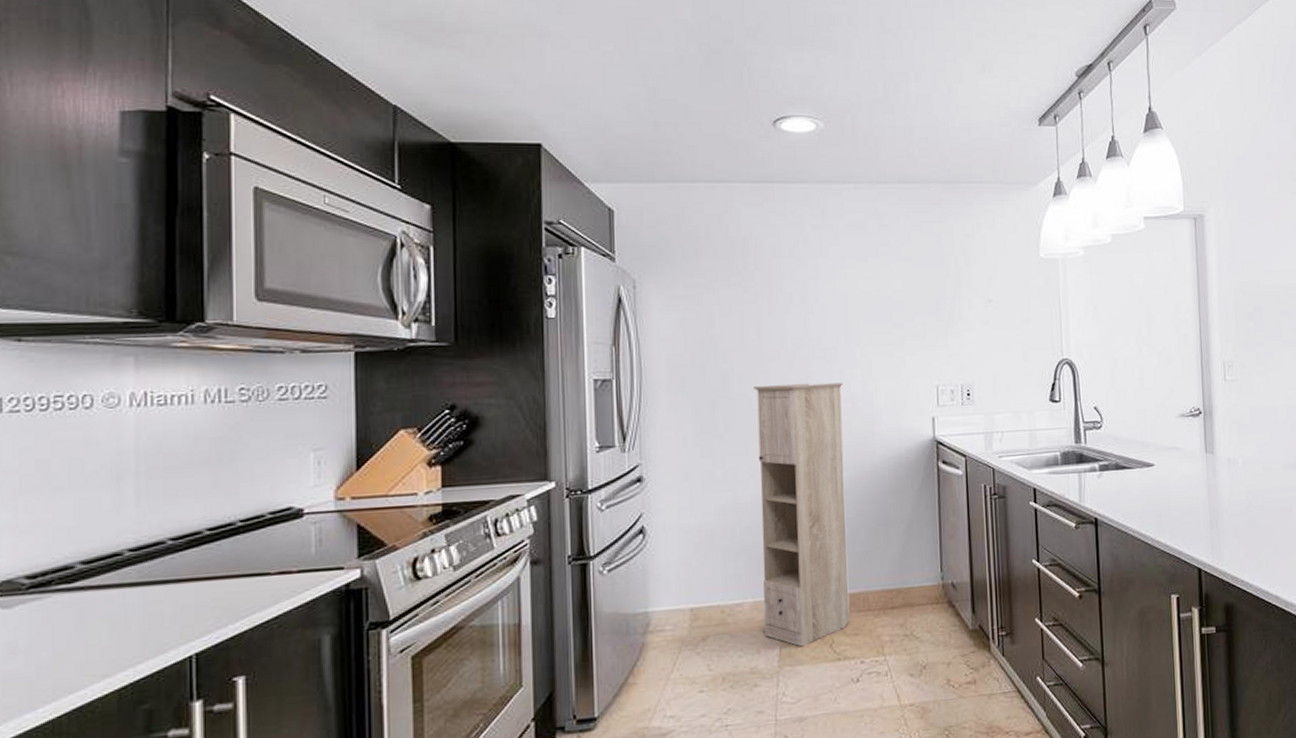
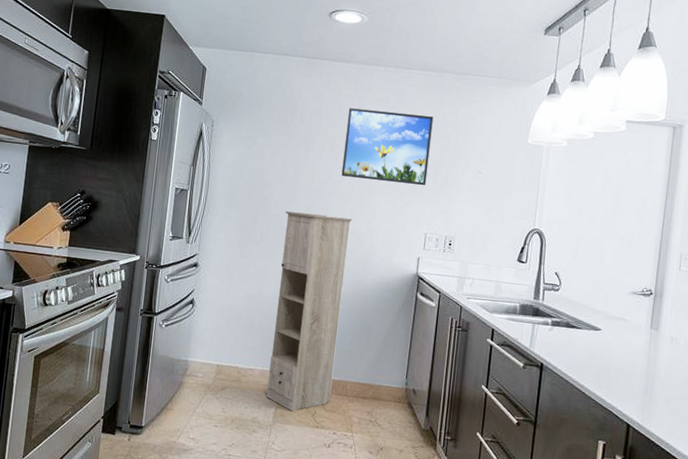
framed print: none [817,238,928,330] -> present [341,108,434,185]

